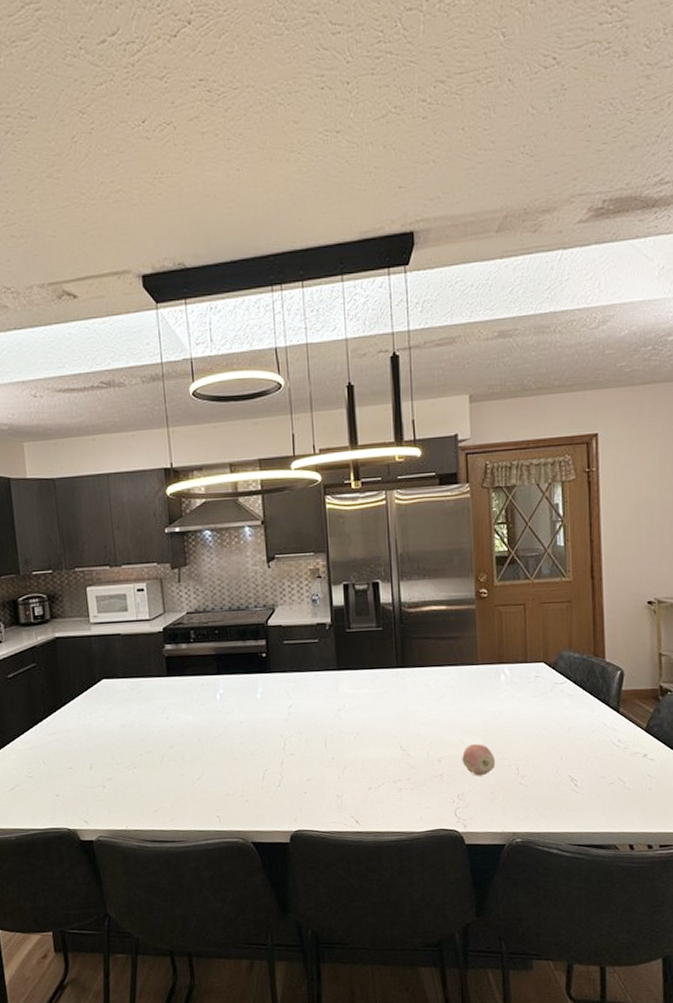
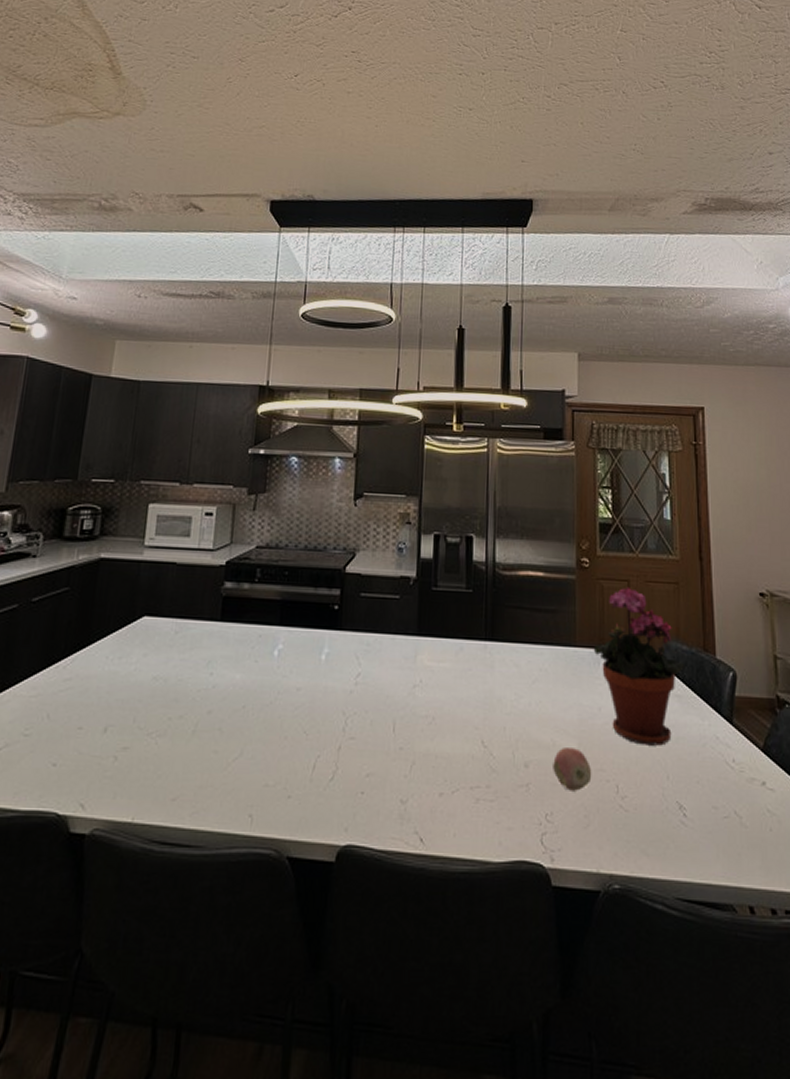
potted plant: none [493,609,577,736] -> present [593,586,686,746]

